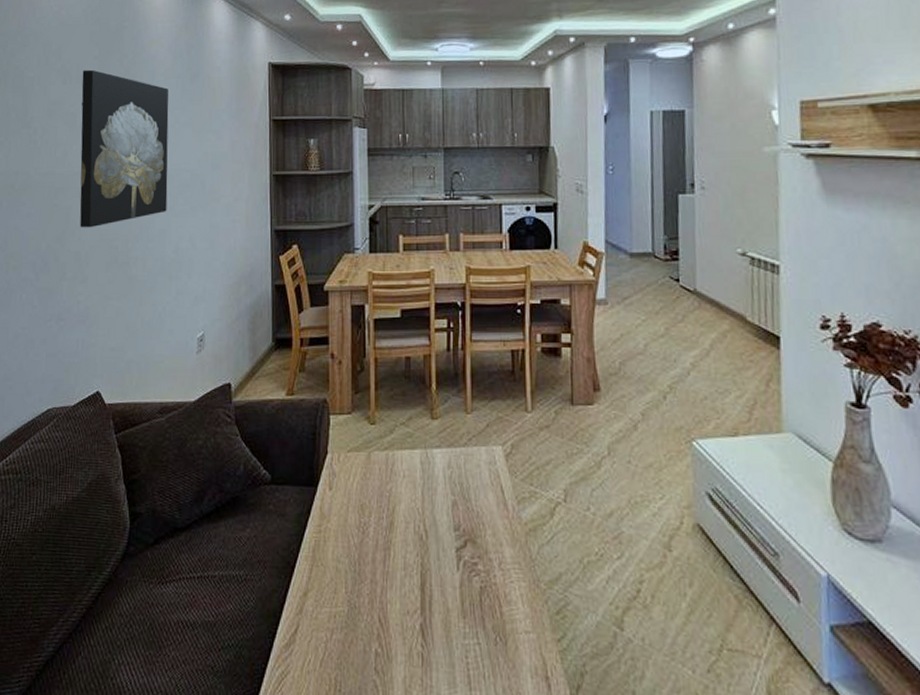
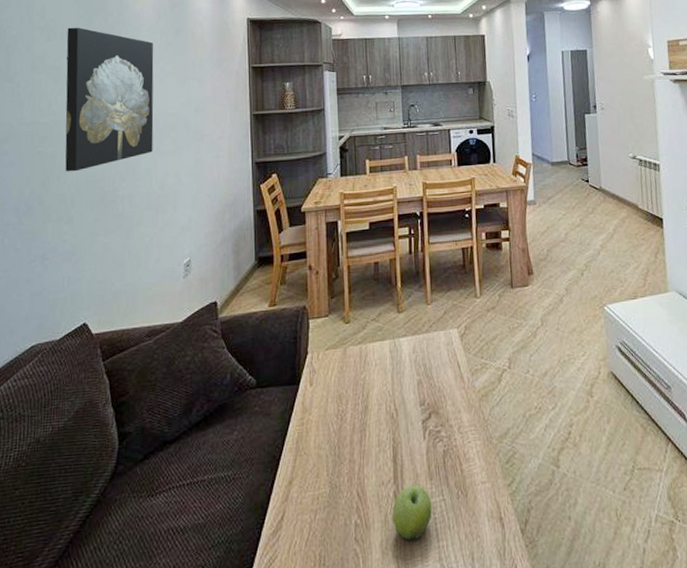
fruit: none [418,620,465,684] -> present [392,485,432,541]

